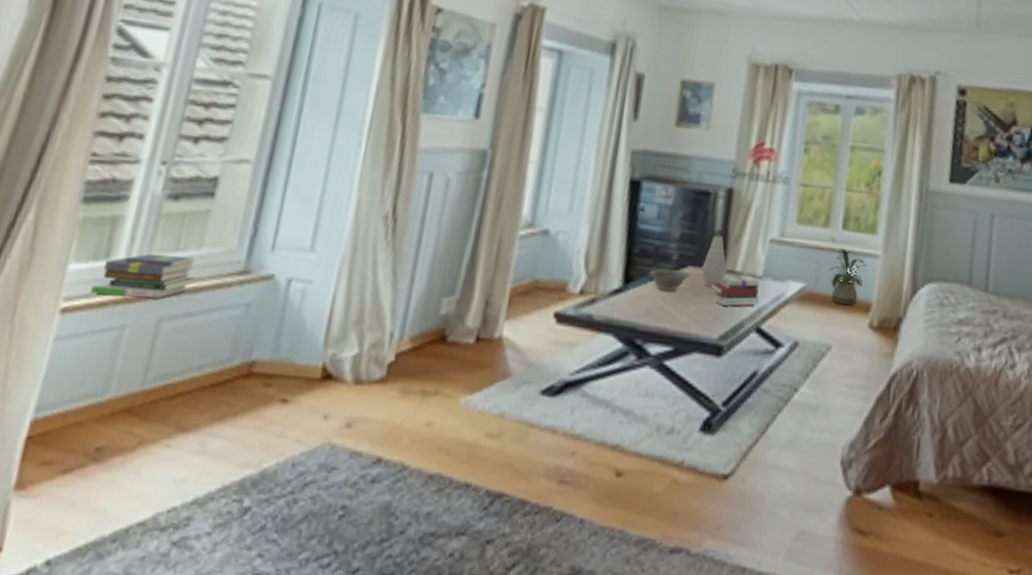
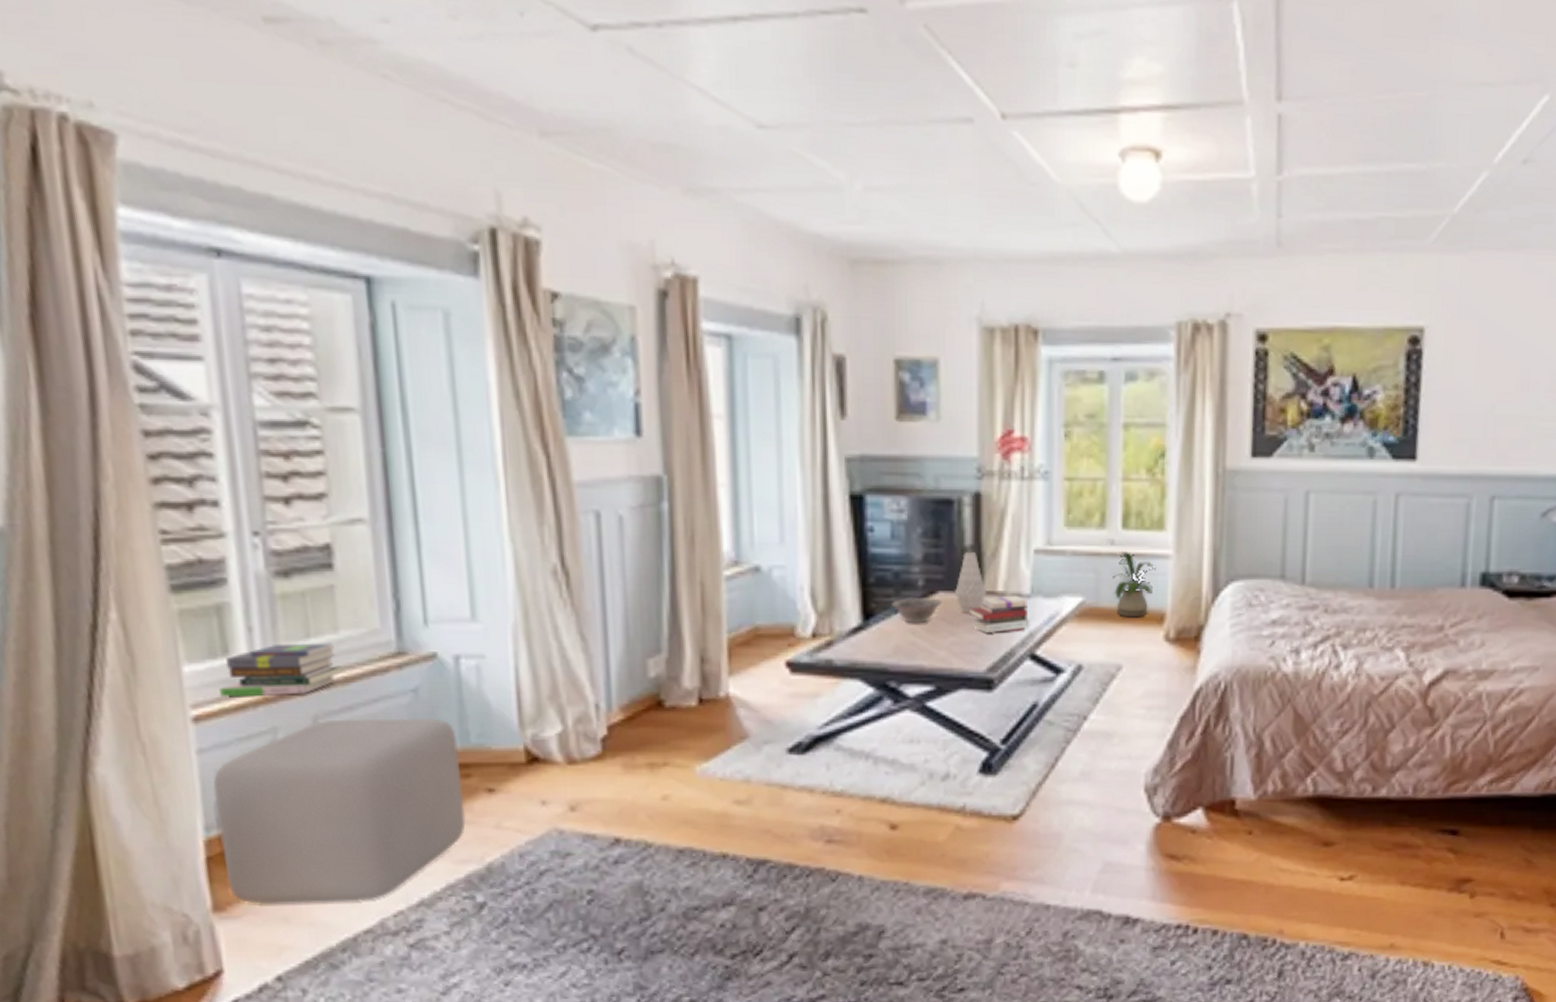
pouf: none [36,323,270,494] -> present [213,718,466,904]

